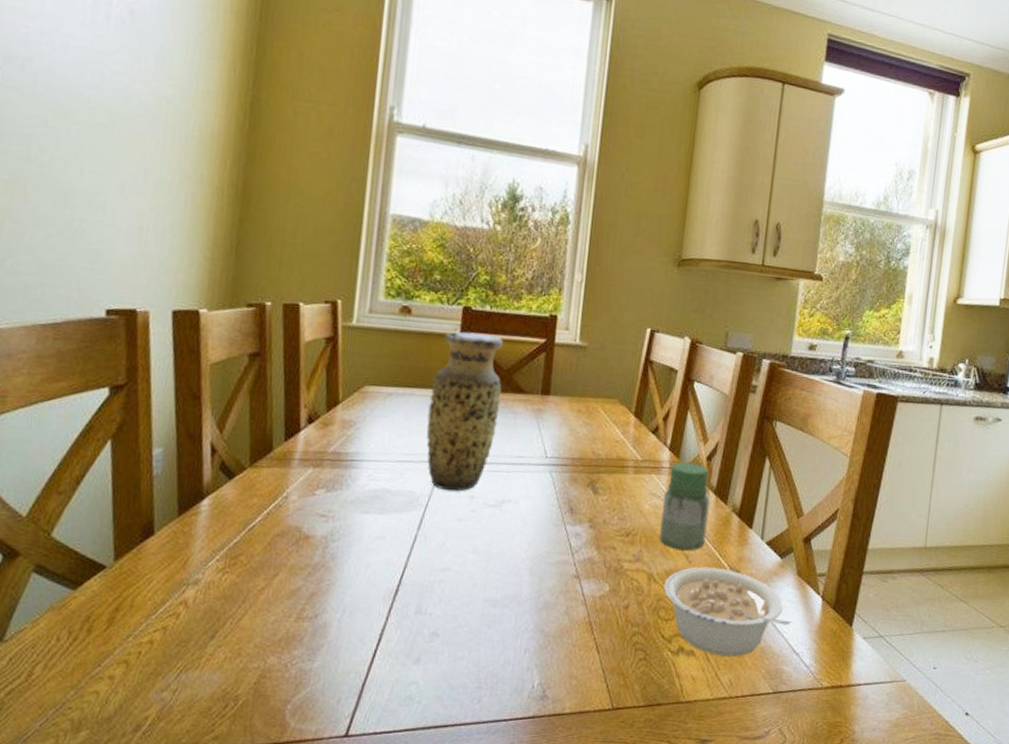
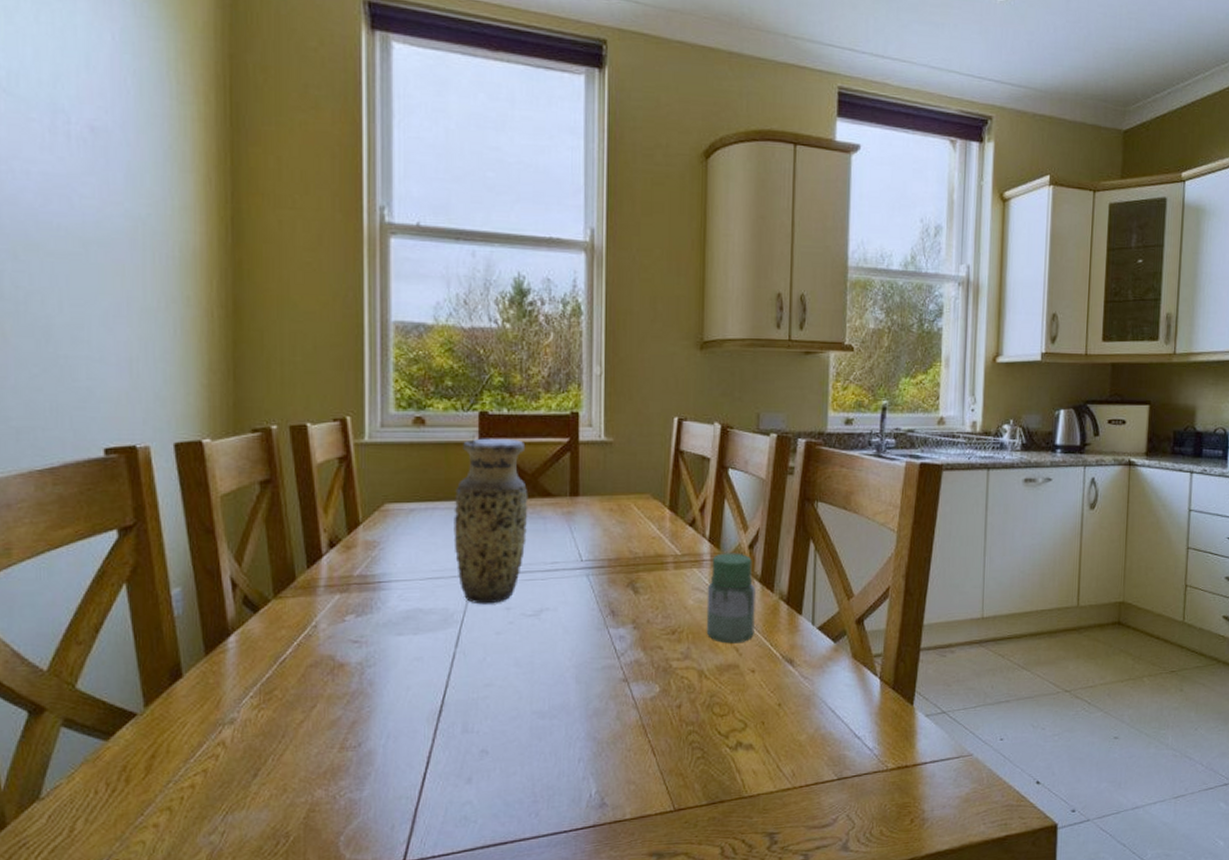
legume: present [664,567,794,657] -> none [716,658,853,748]

